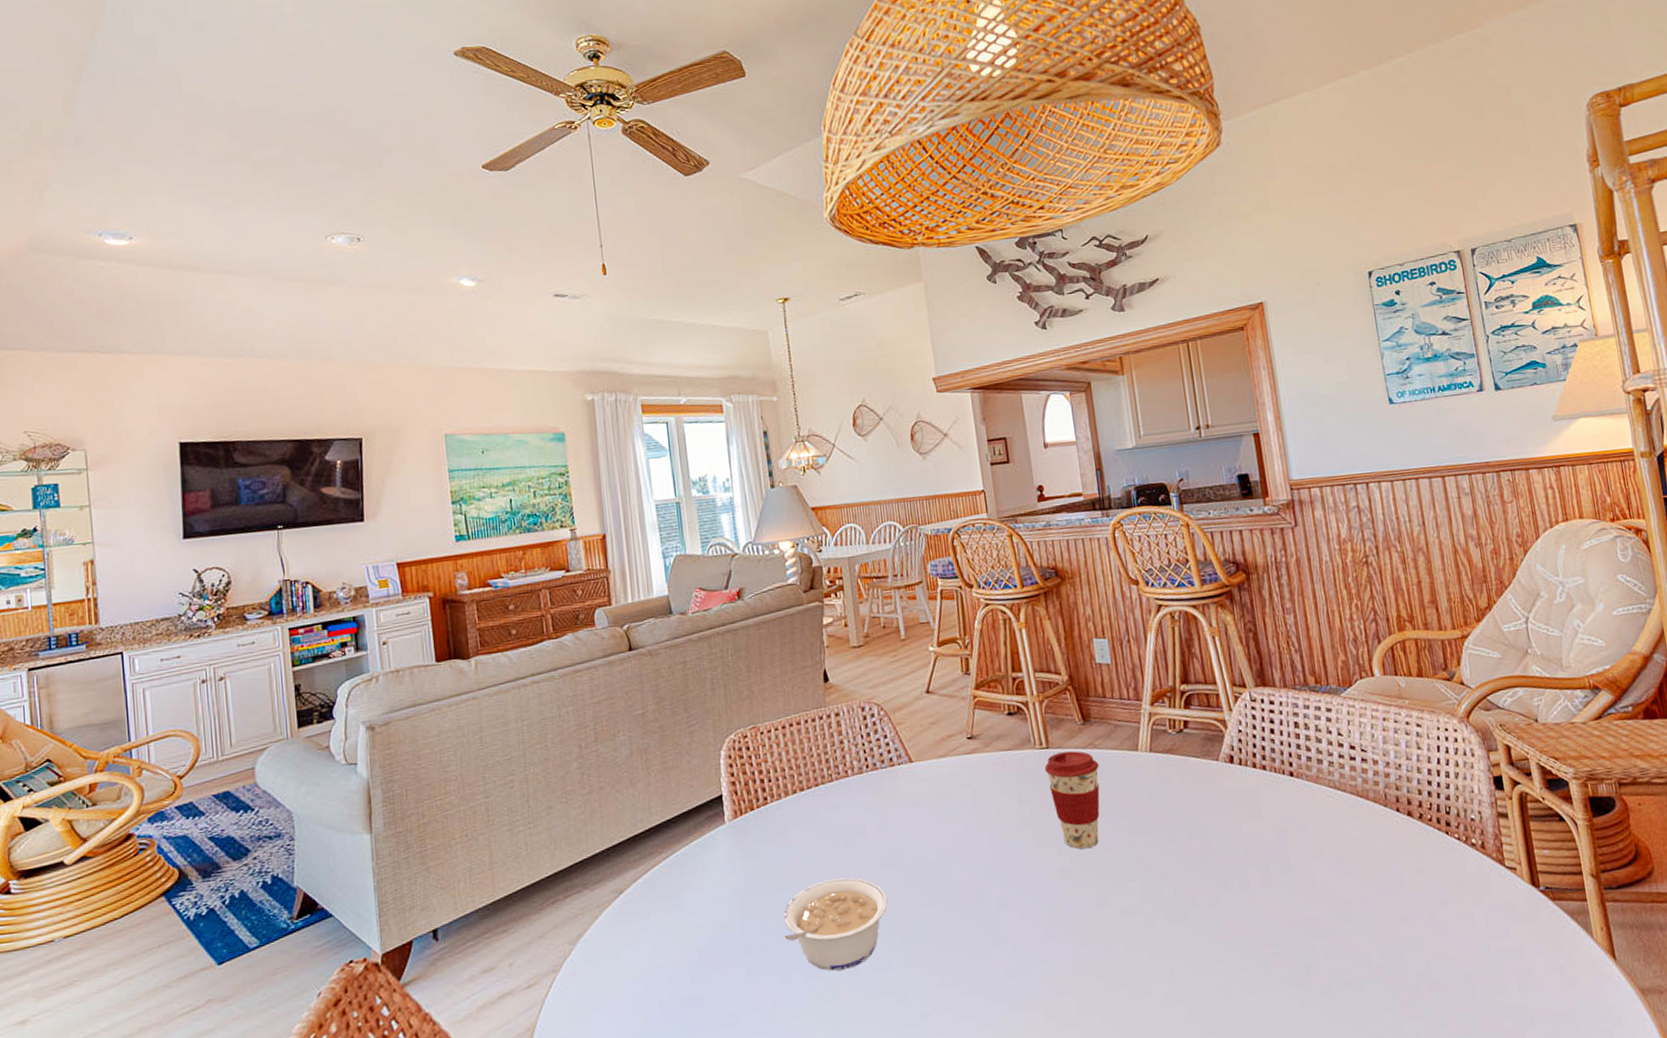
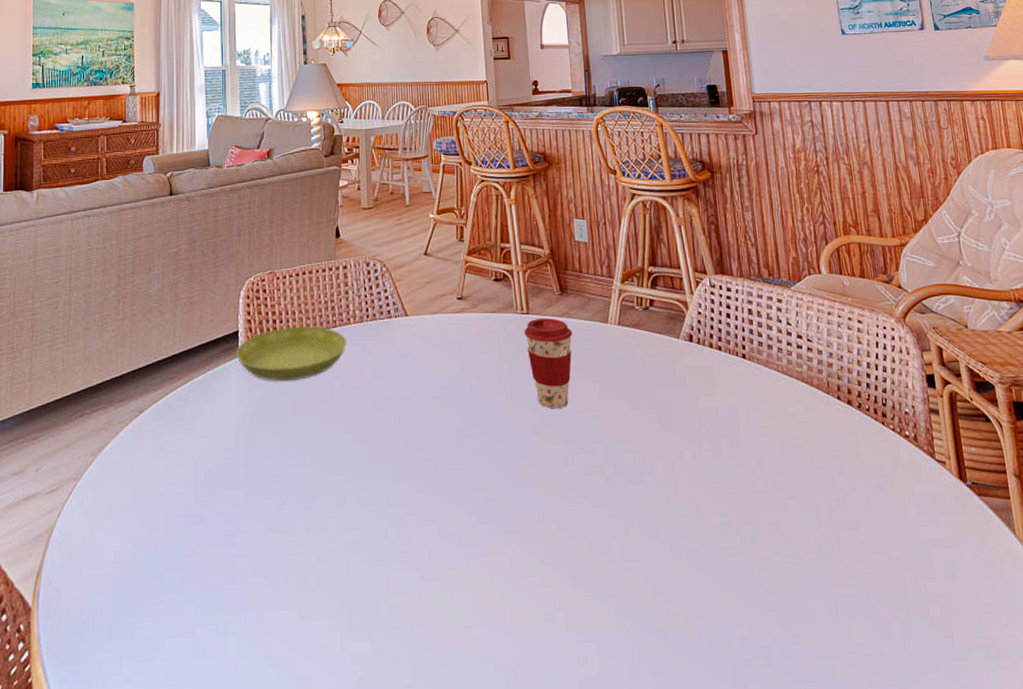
saucer: none [721,782,846,846] -> present [235,326,347,382]
legume: present [782,877,888,971] -> none [280,416,377,502]

